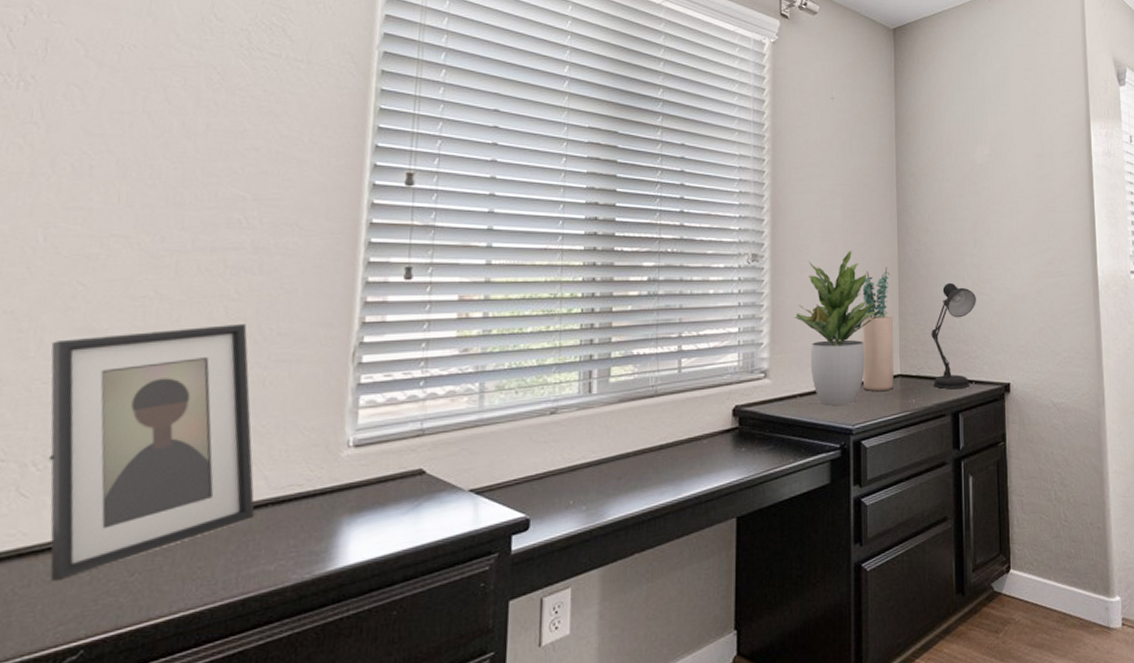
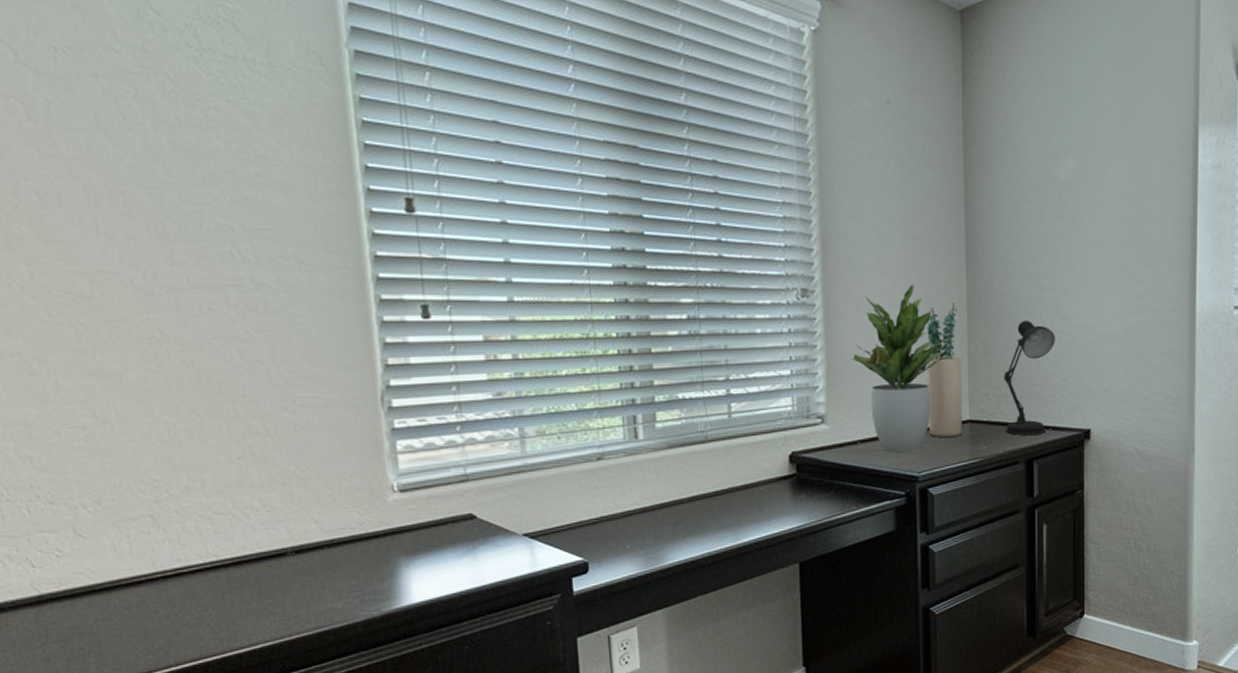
picture frame: present [49,324,255,582] -> none [68,367,313,615]

